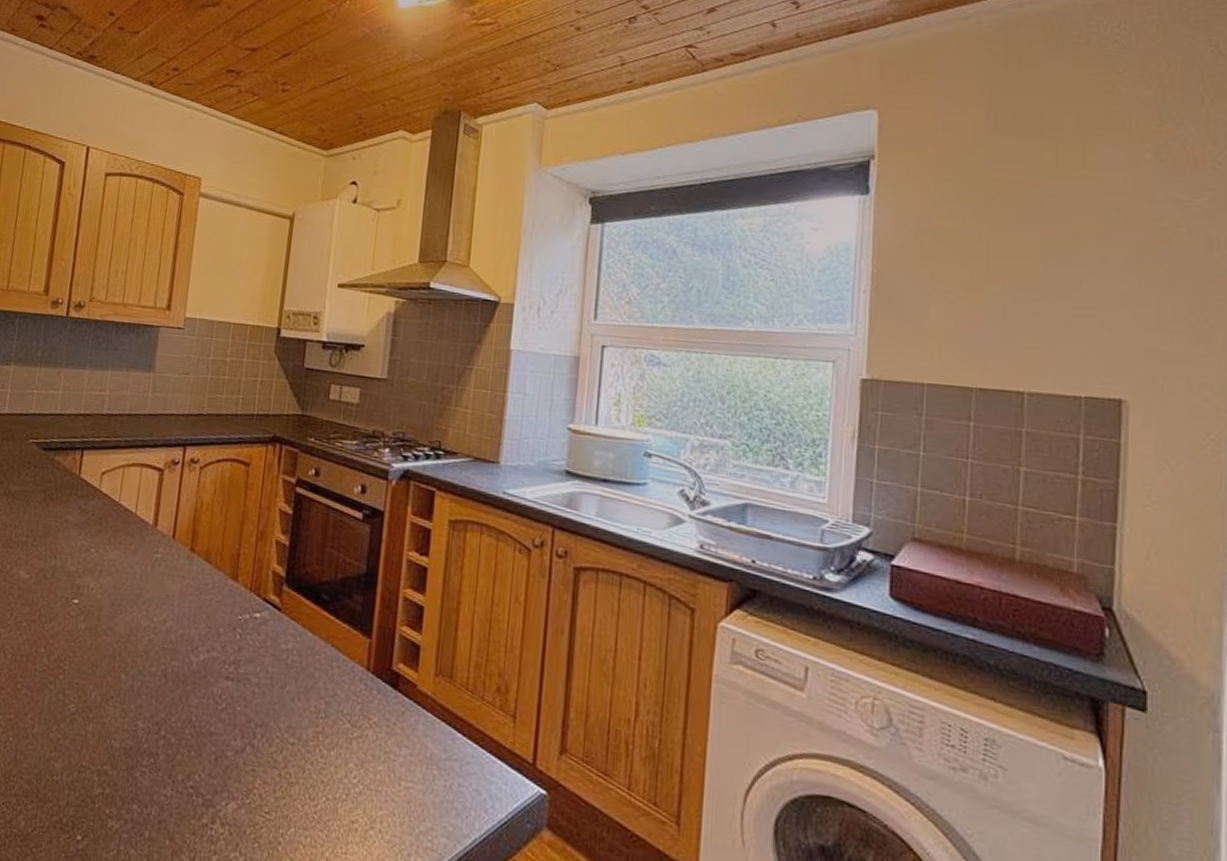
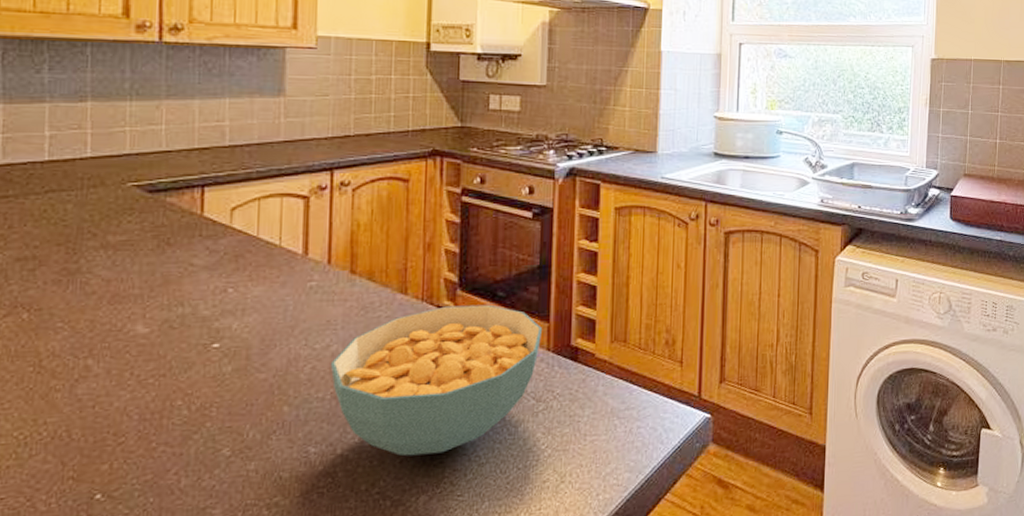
cereal bowl: none [164,600,363,760] -> present [330,304,542,456]

